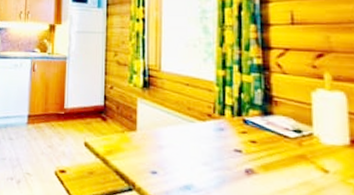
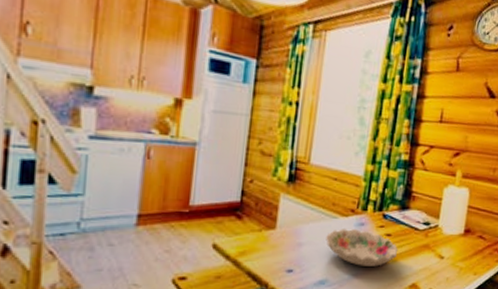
decorative bowl: none [186,133,268,176] -> present [326,229,398,266]

